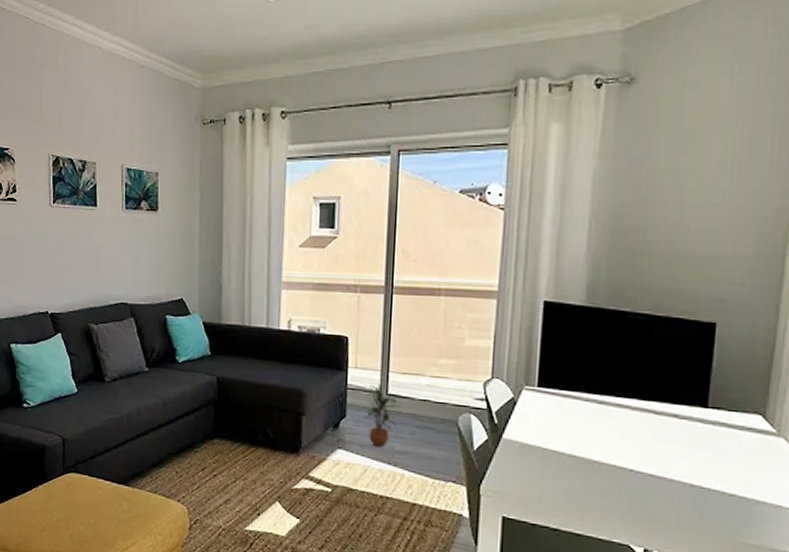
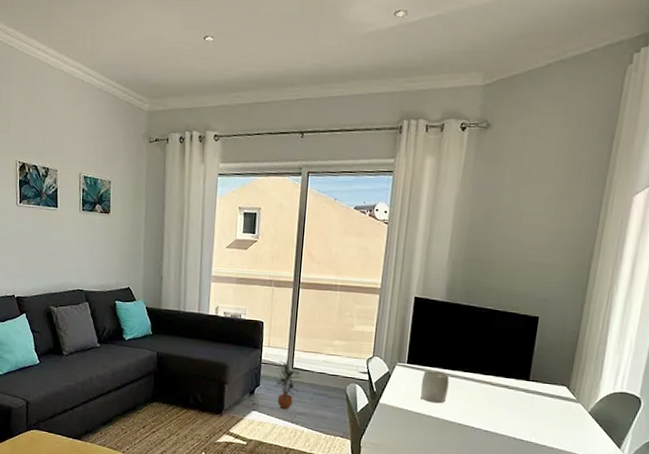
mug: none [557,394,596,439] -> present [420,370,449,404]

